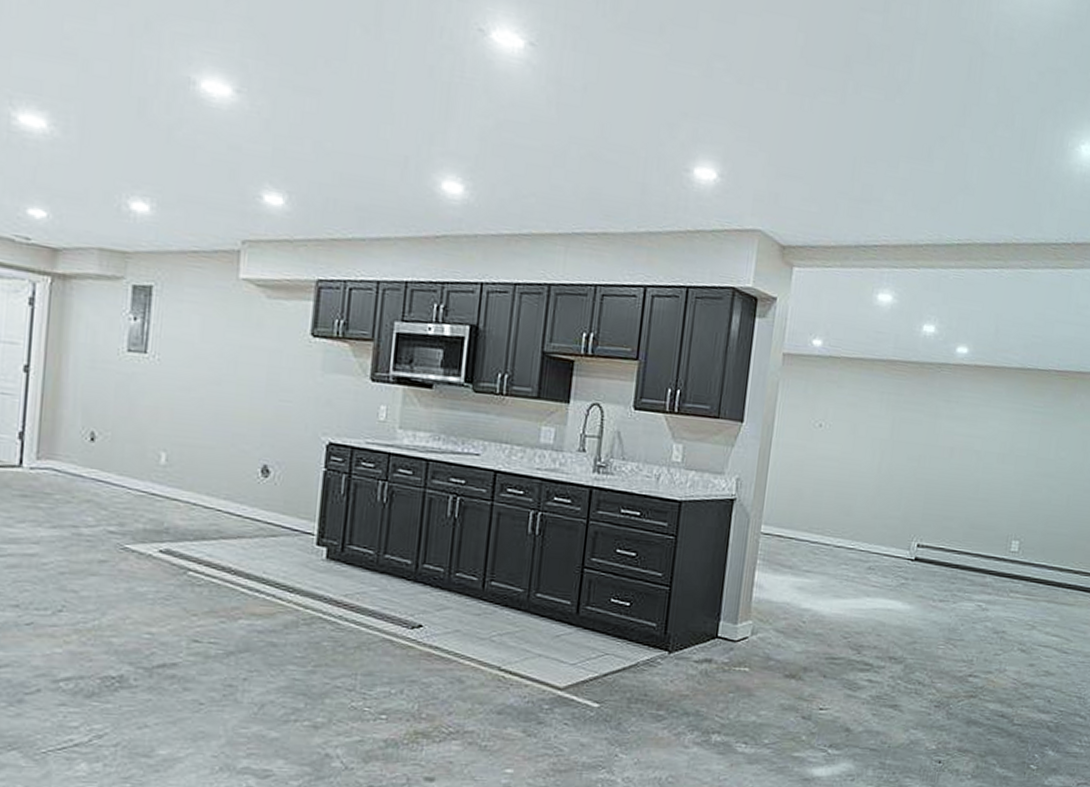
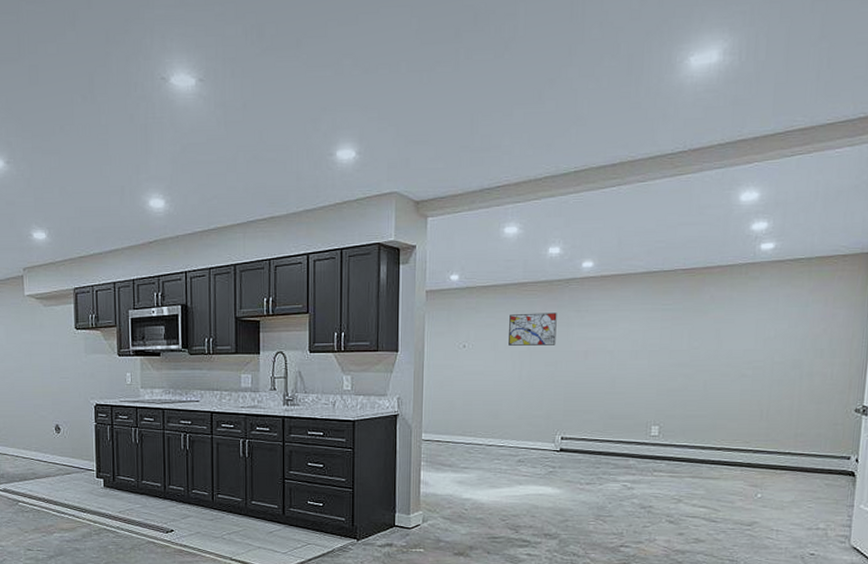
wall art: none [870,395,926,437] -> present [509,313,557,346]

